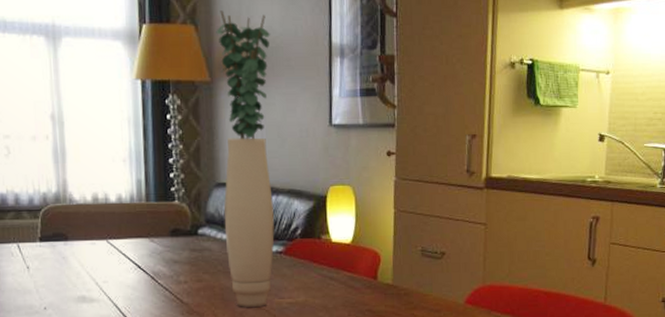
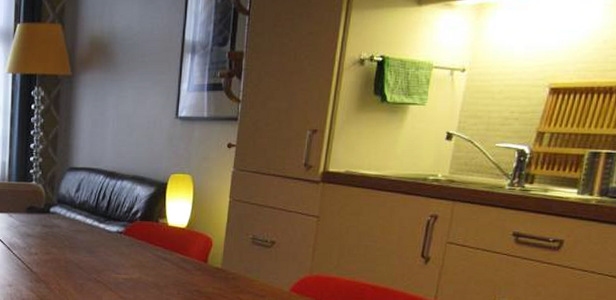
vase: present [216,10,275,307] -> none [73,10,128,280]

